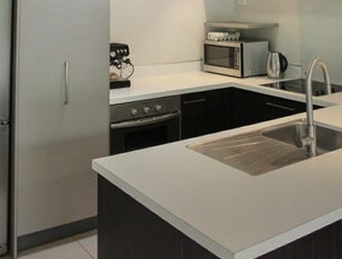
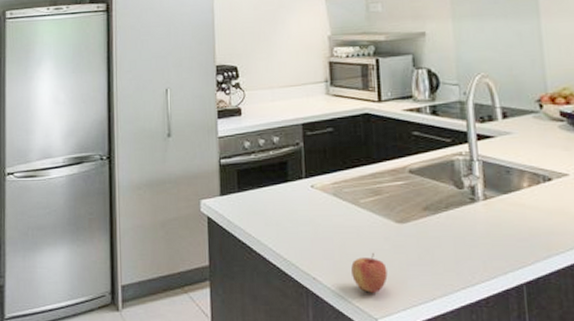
apple: none [215,200,243,232] -> present [351,253,388,293]

